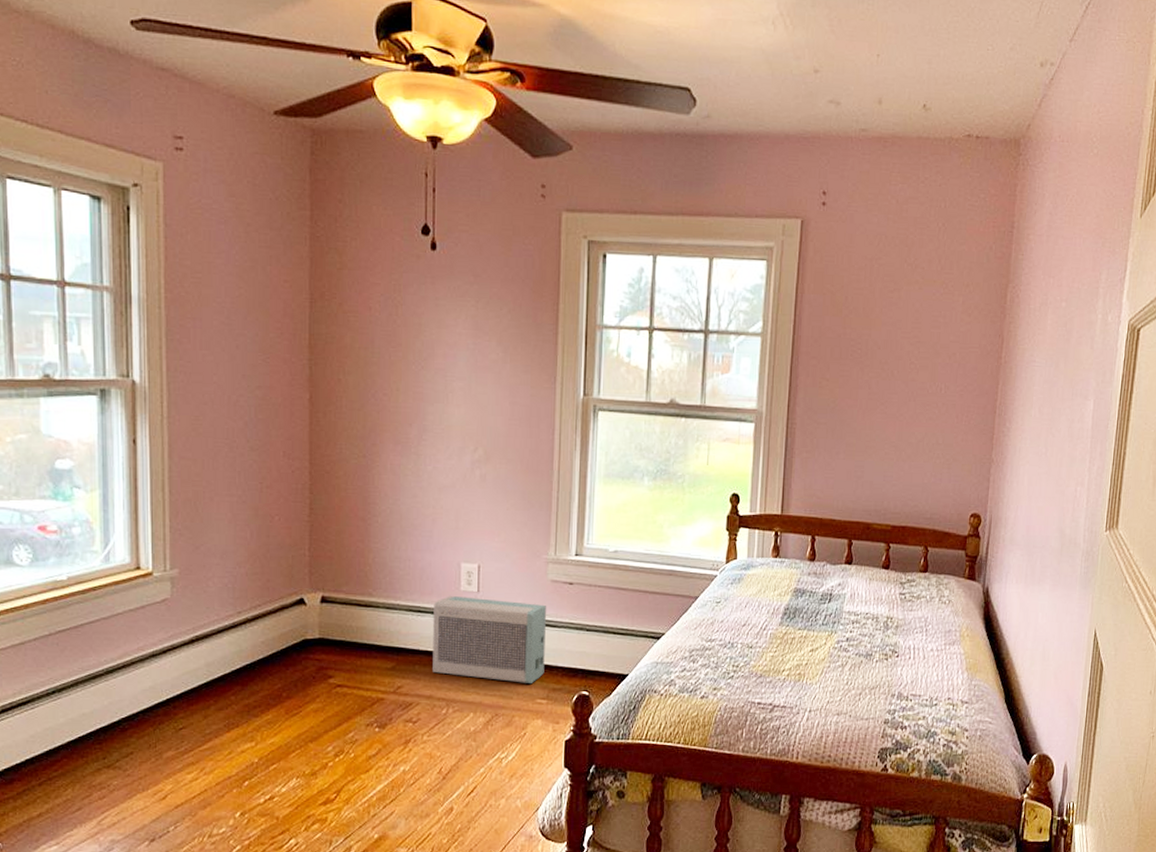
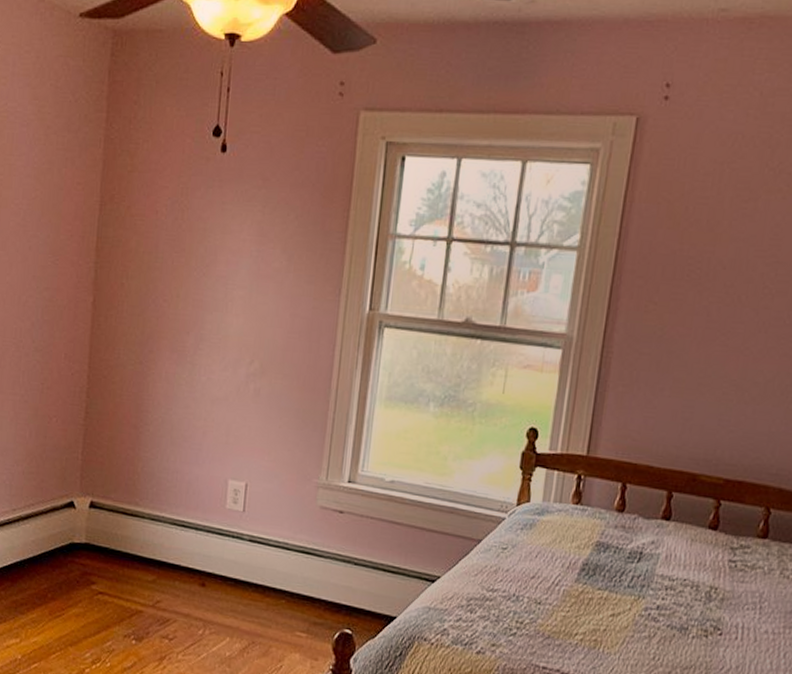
air purifier: present [433,595,547,683] -> none [192,512,314,614]

